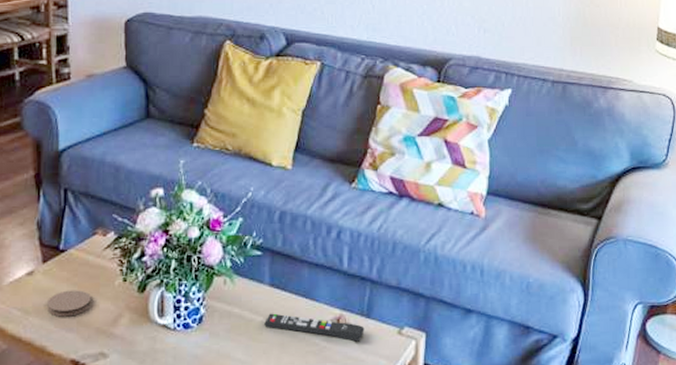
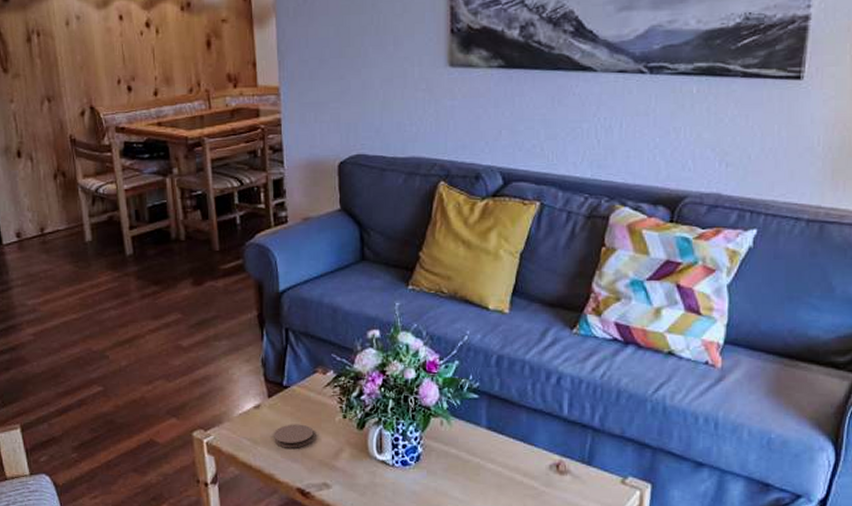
remote control: present [264,313,364,342] -> none [481,455,585,488]

